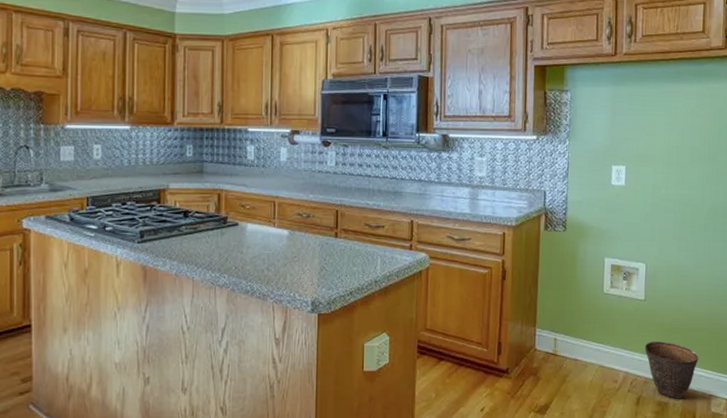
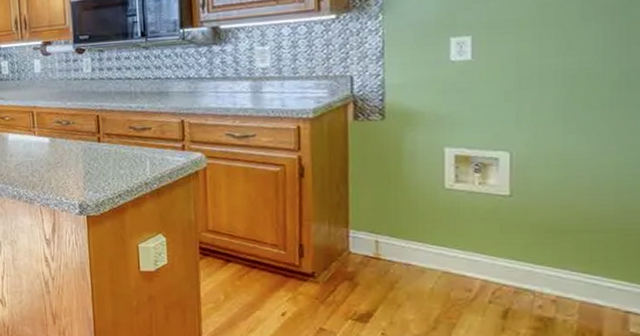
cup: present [644,341,699,399] -> none [512,244,605,315]

